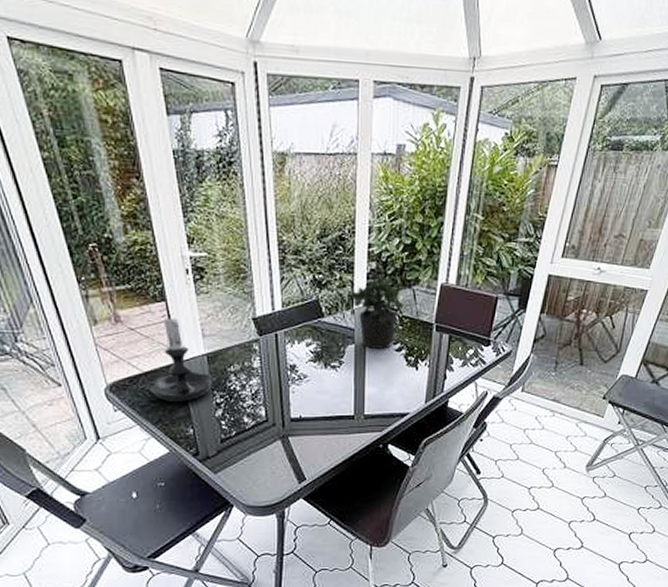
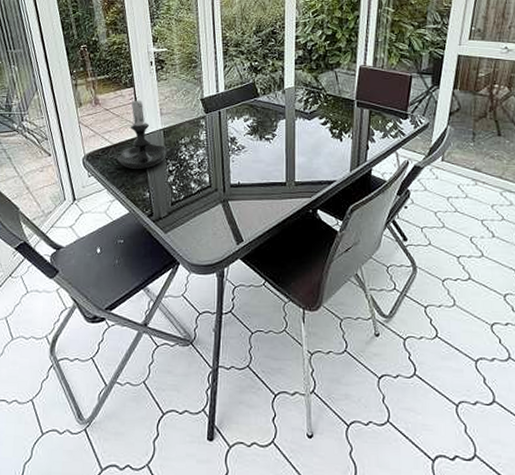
potted plant: present [351,274,403,350] -> none [282,60,327,124]

